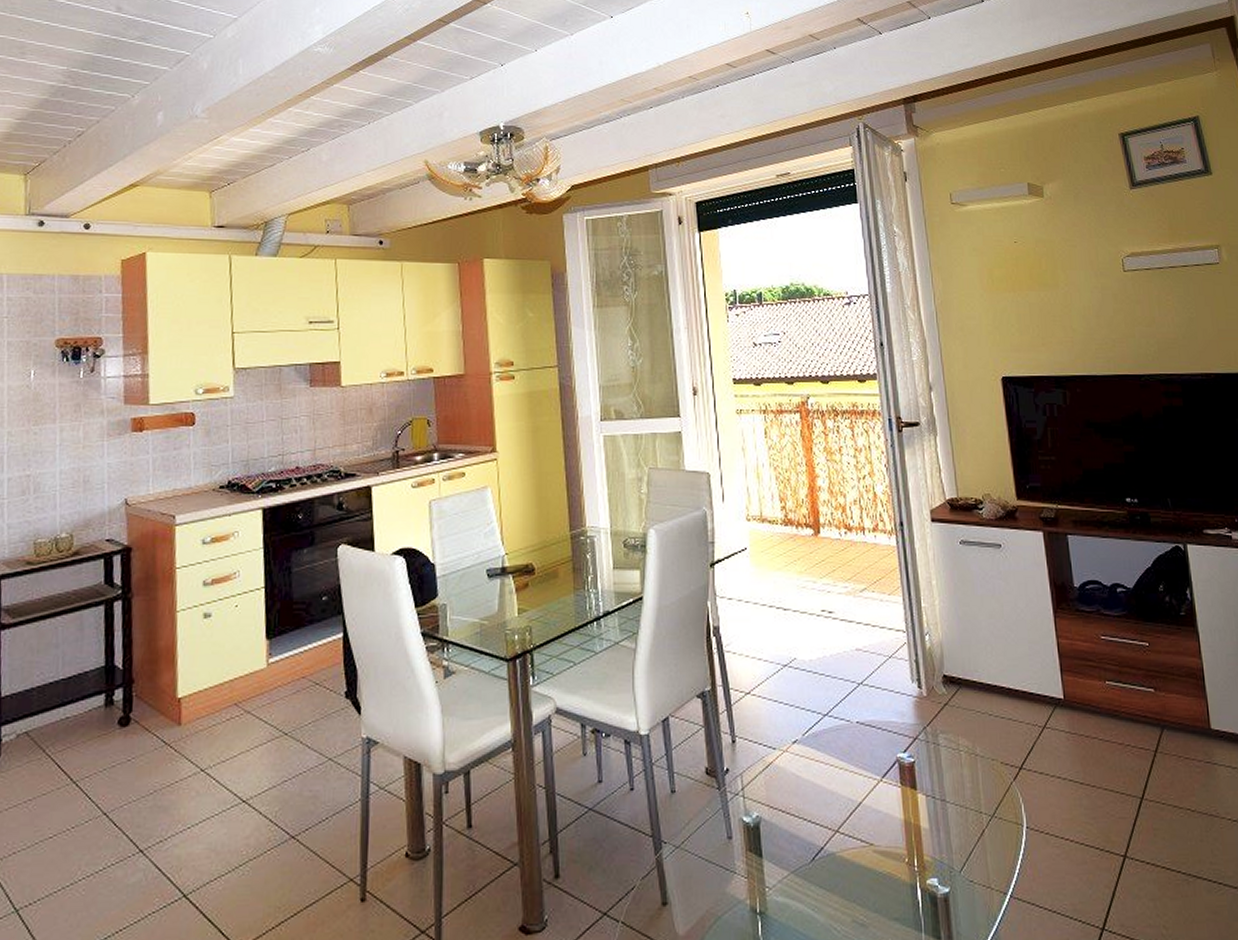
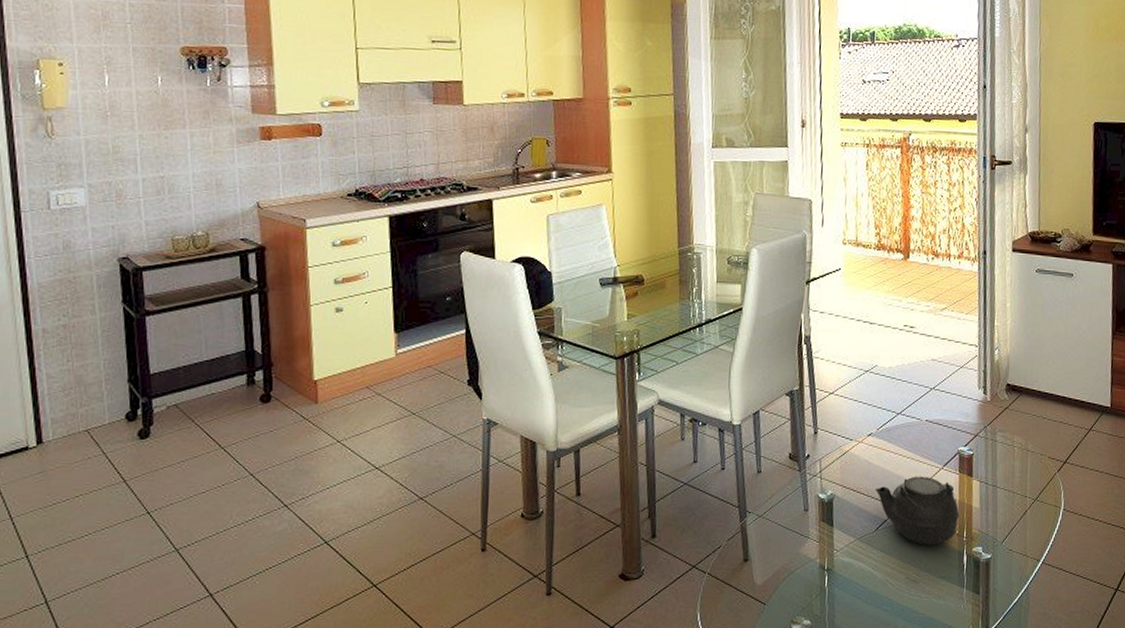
teapot: none [807,790,907,878] -> present [875,476,960,545]

